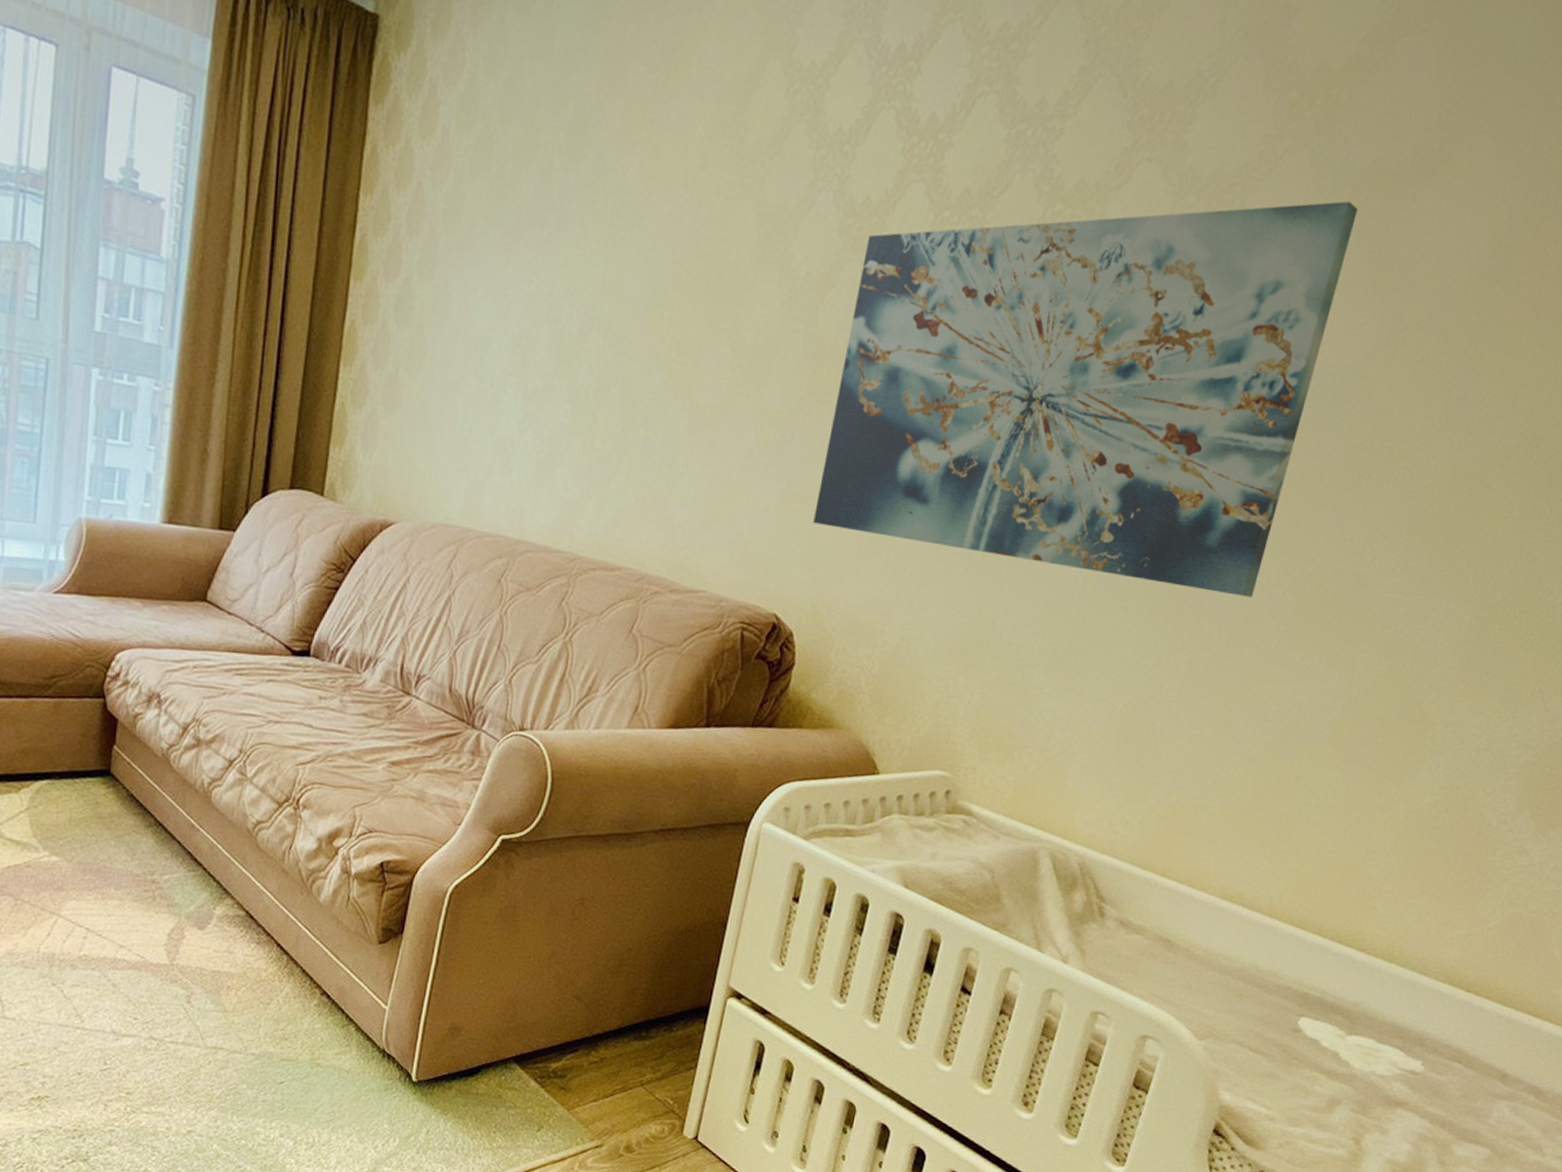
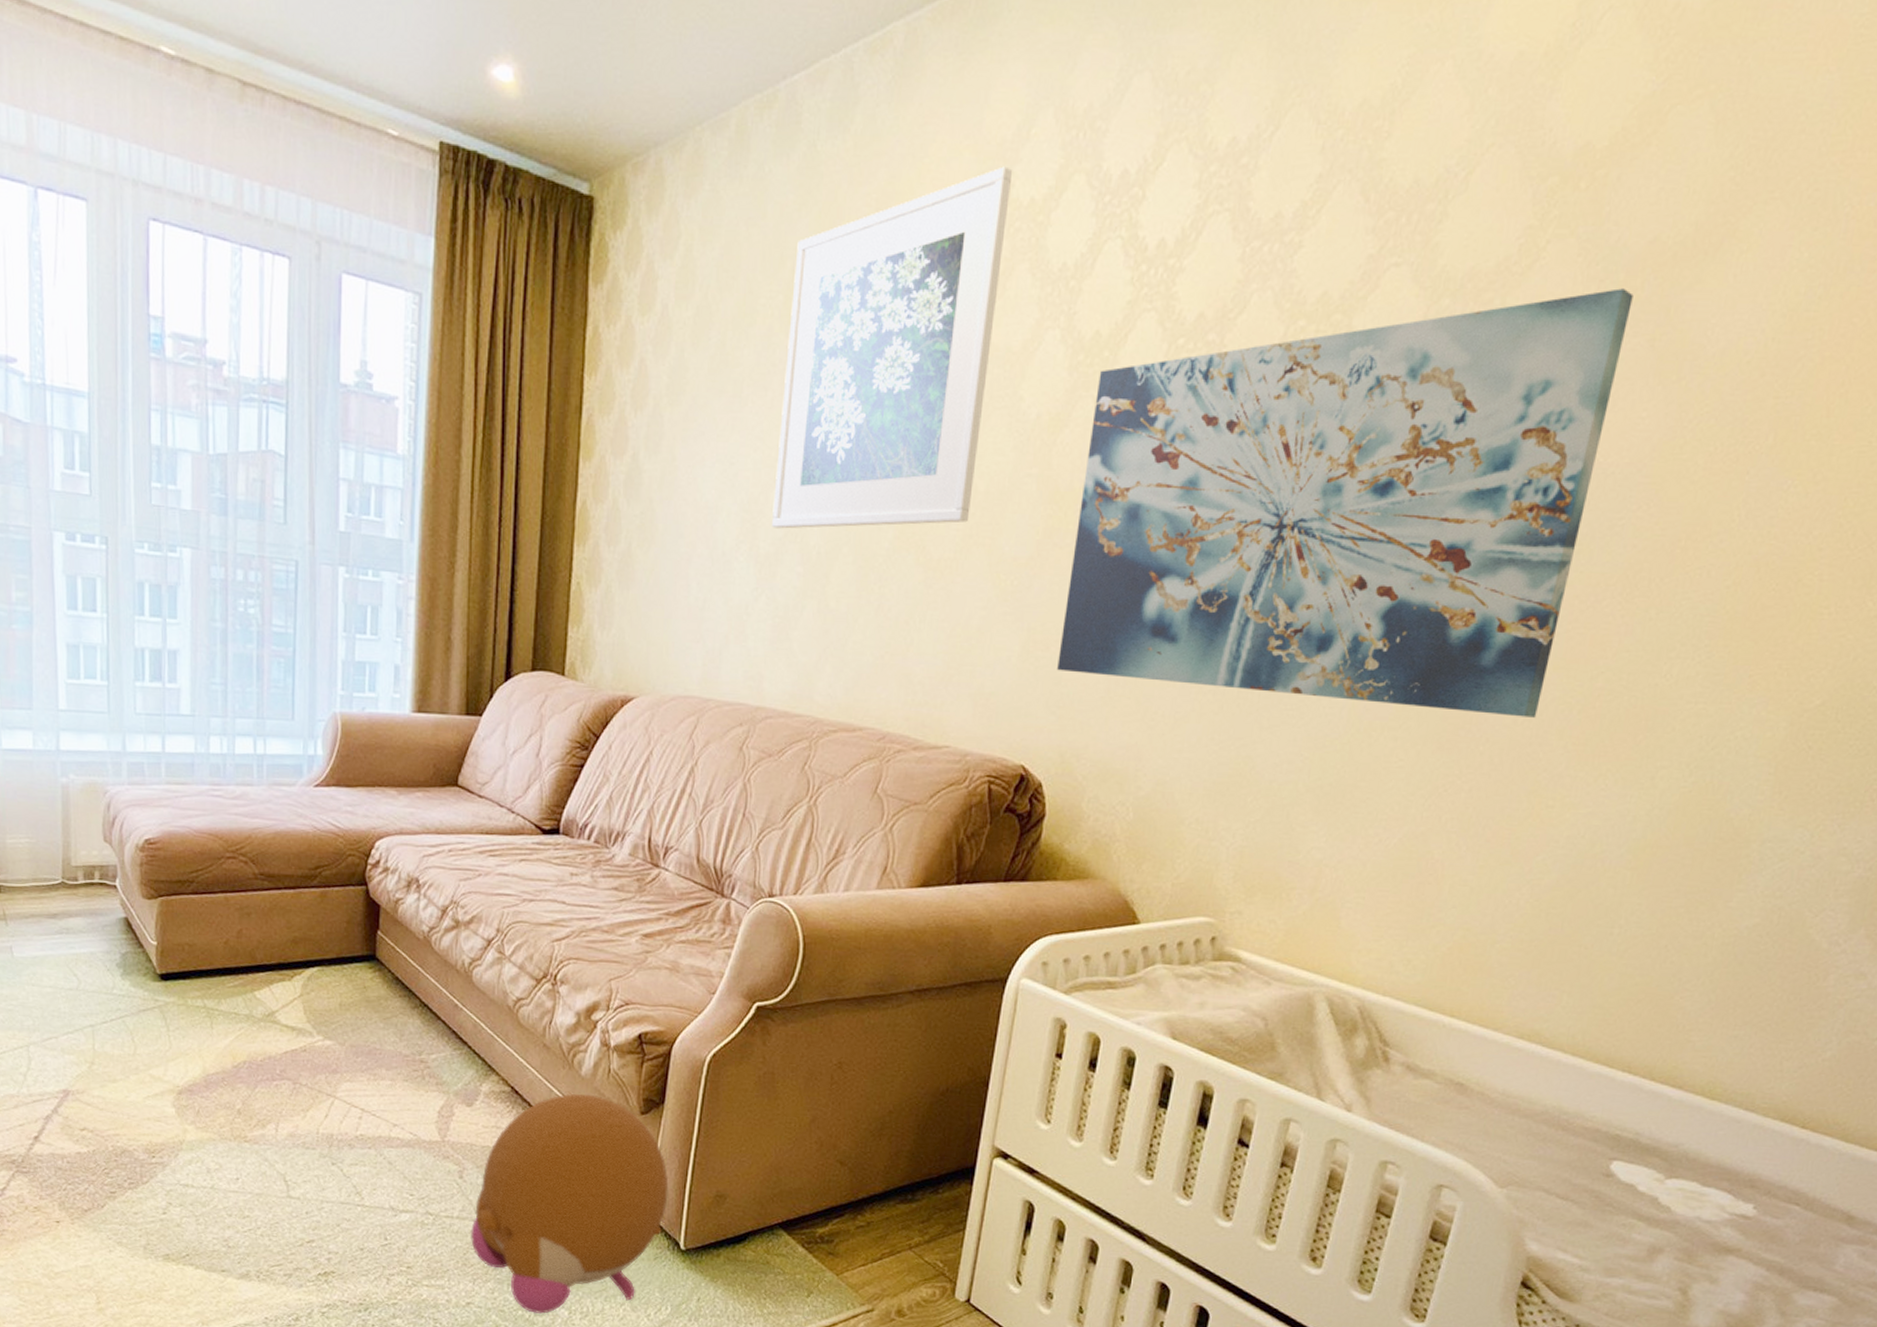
plush toy: none [195,919,404,1144] -> present [470,1093,669,1314]
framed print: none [542,27,796,373] -> present [772,166,1013,529]

